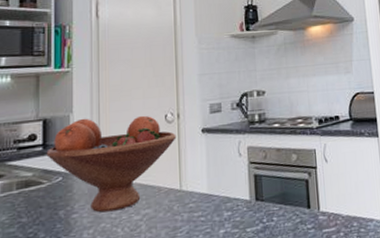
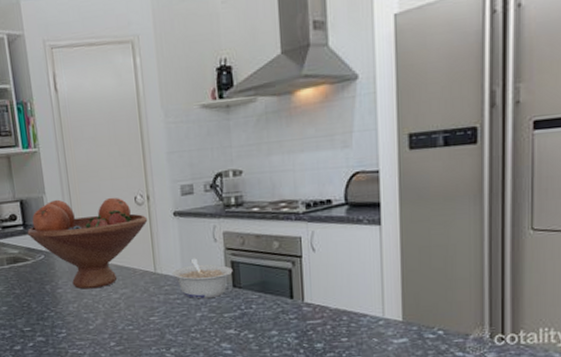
legume: none [197,173,256,215] -> present [172,258,233,299]

